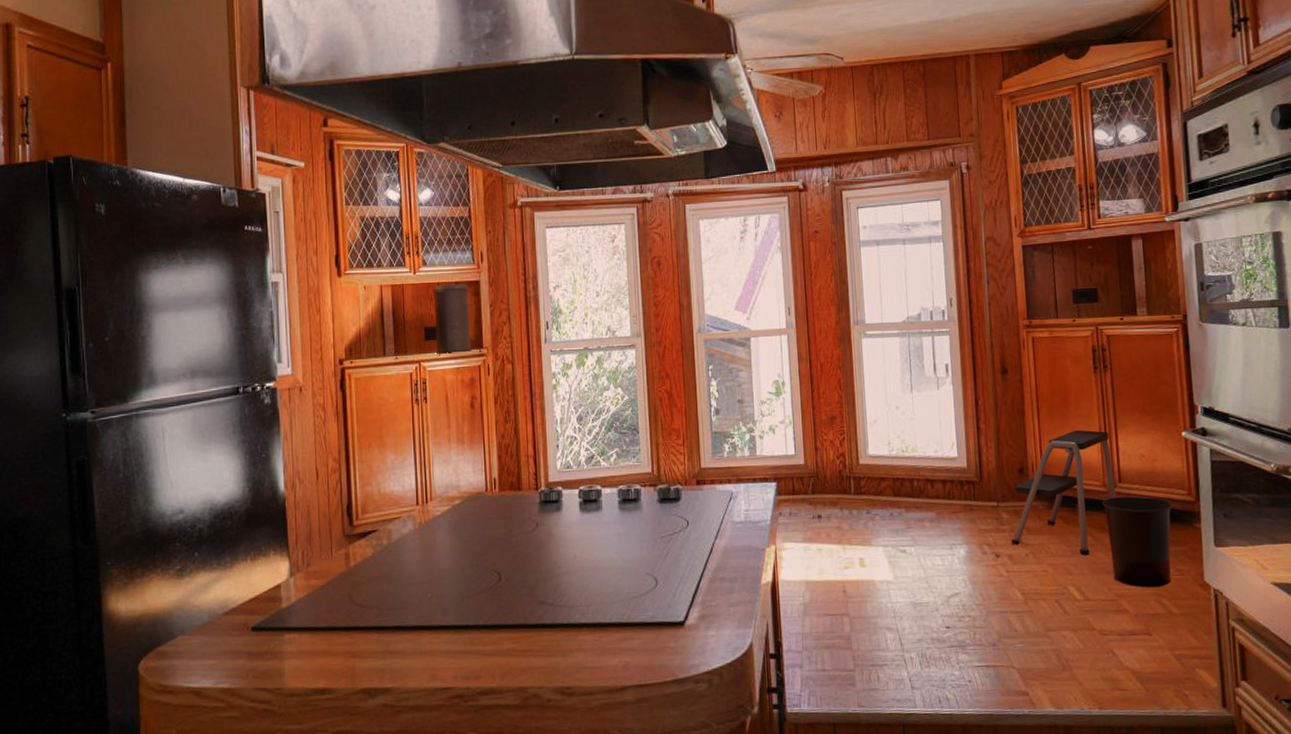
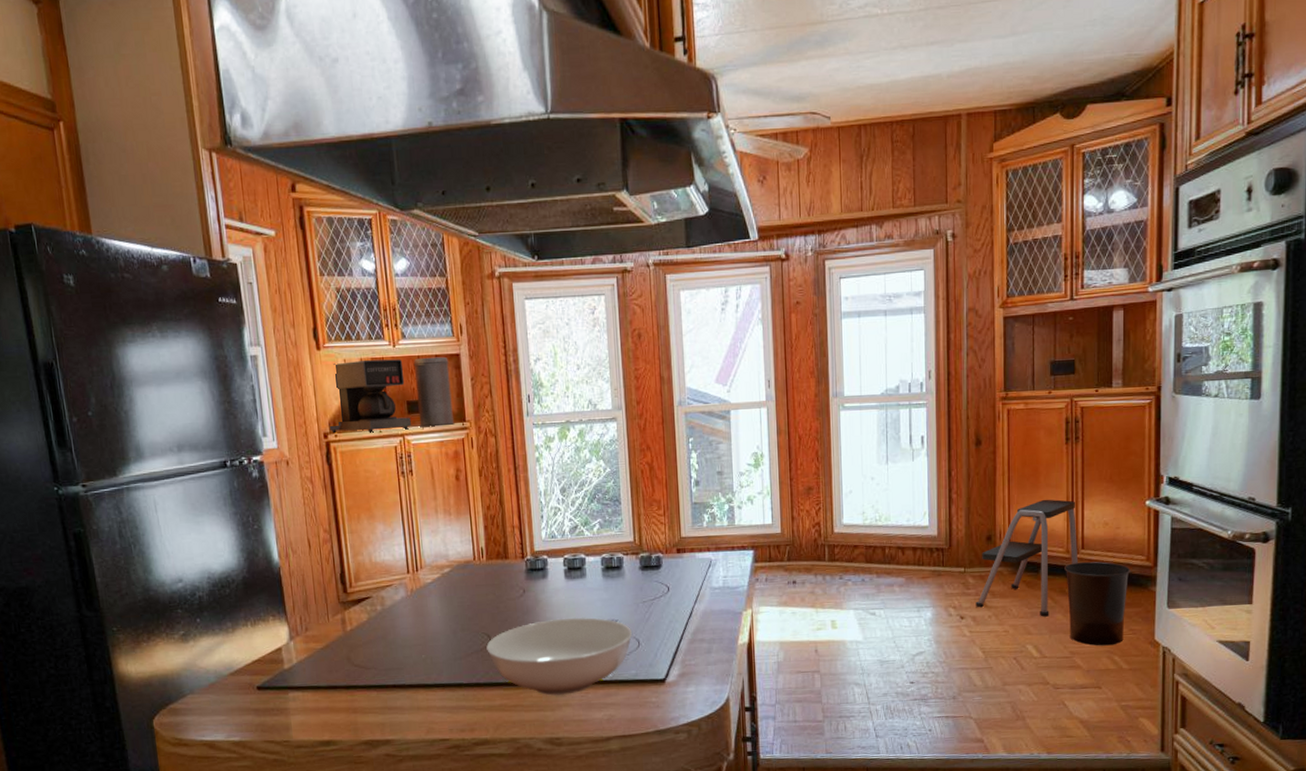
coffee maker: none [345,286,428,360] -> present [329,359,411,434]
bowl: none [496,553,650,640] -> present [486,617,633,696]

